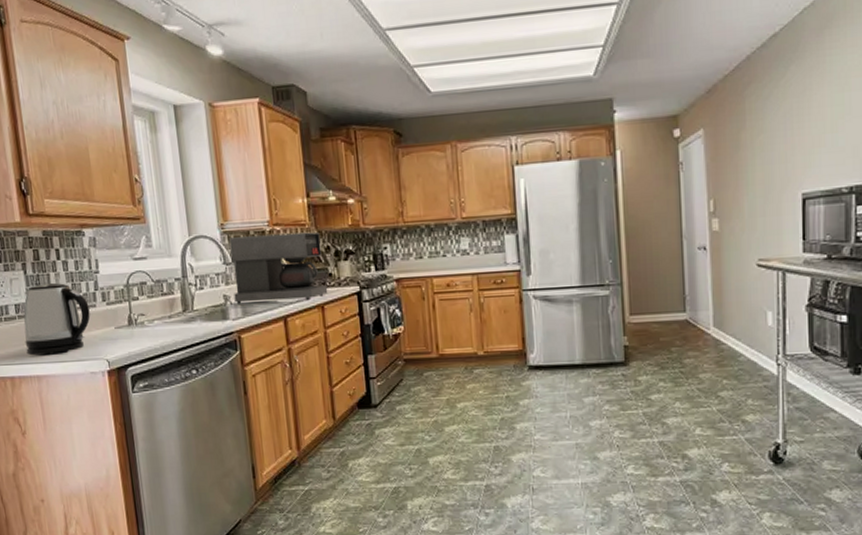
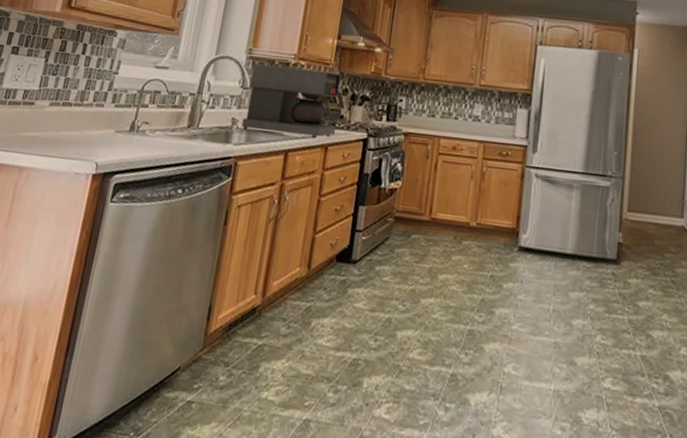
kettle: present [23,282,91,356] -> none [17,74,97,148]

